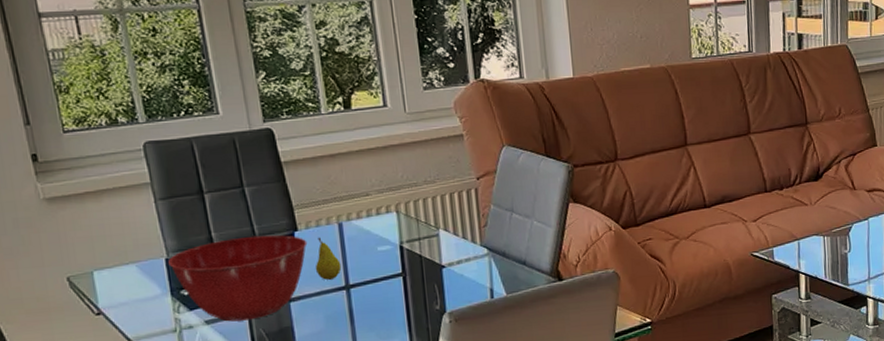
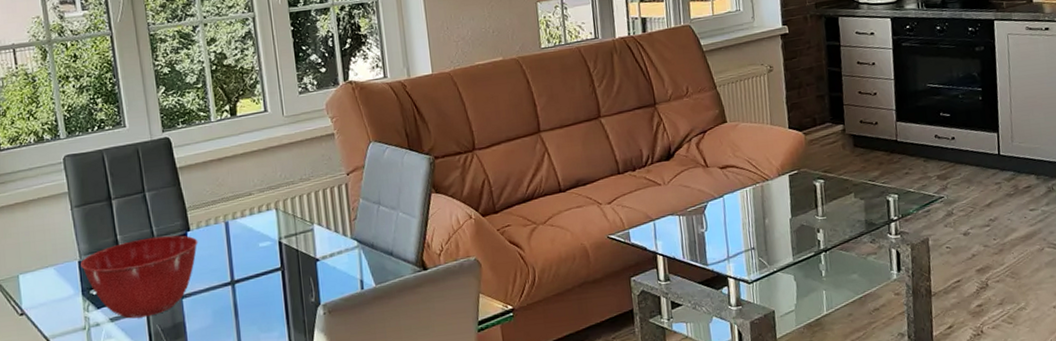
fruit: present [315,237,342,280] -> none [204,235,228,276]

